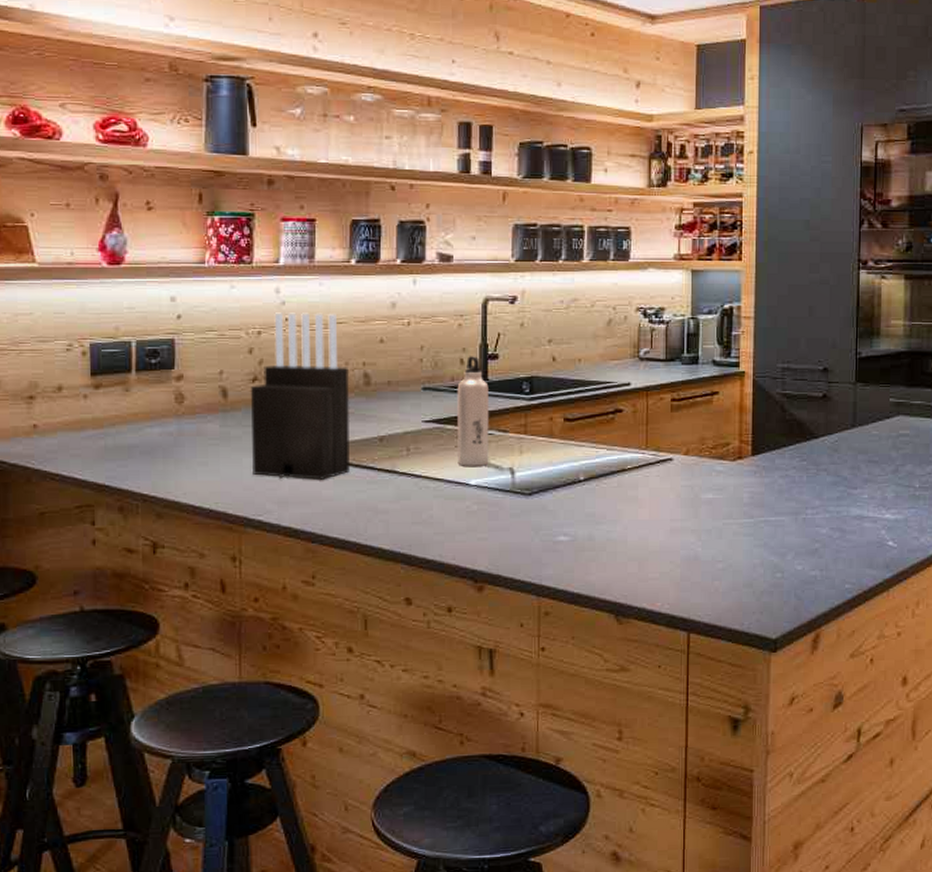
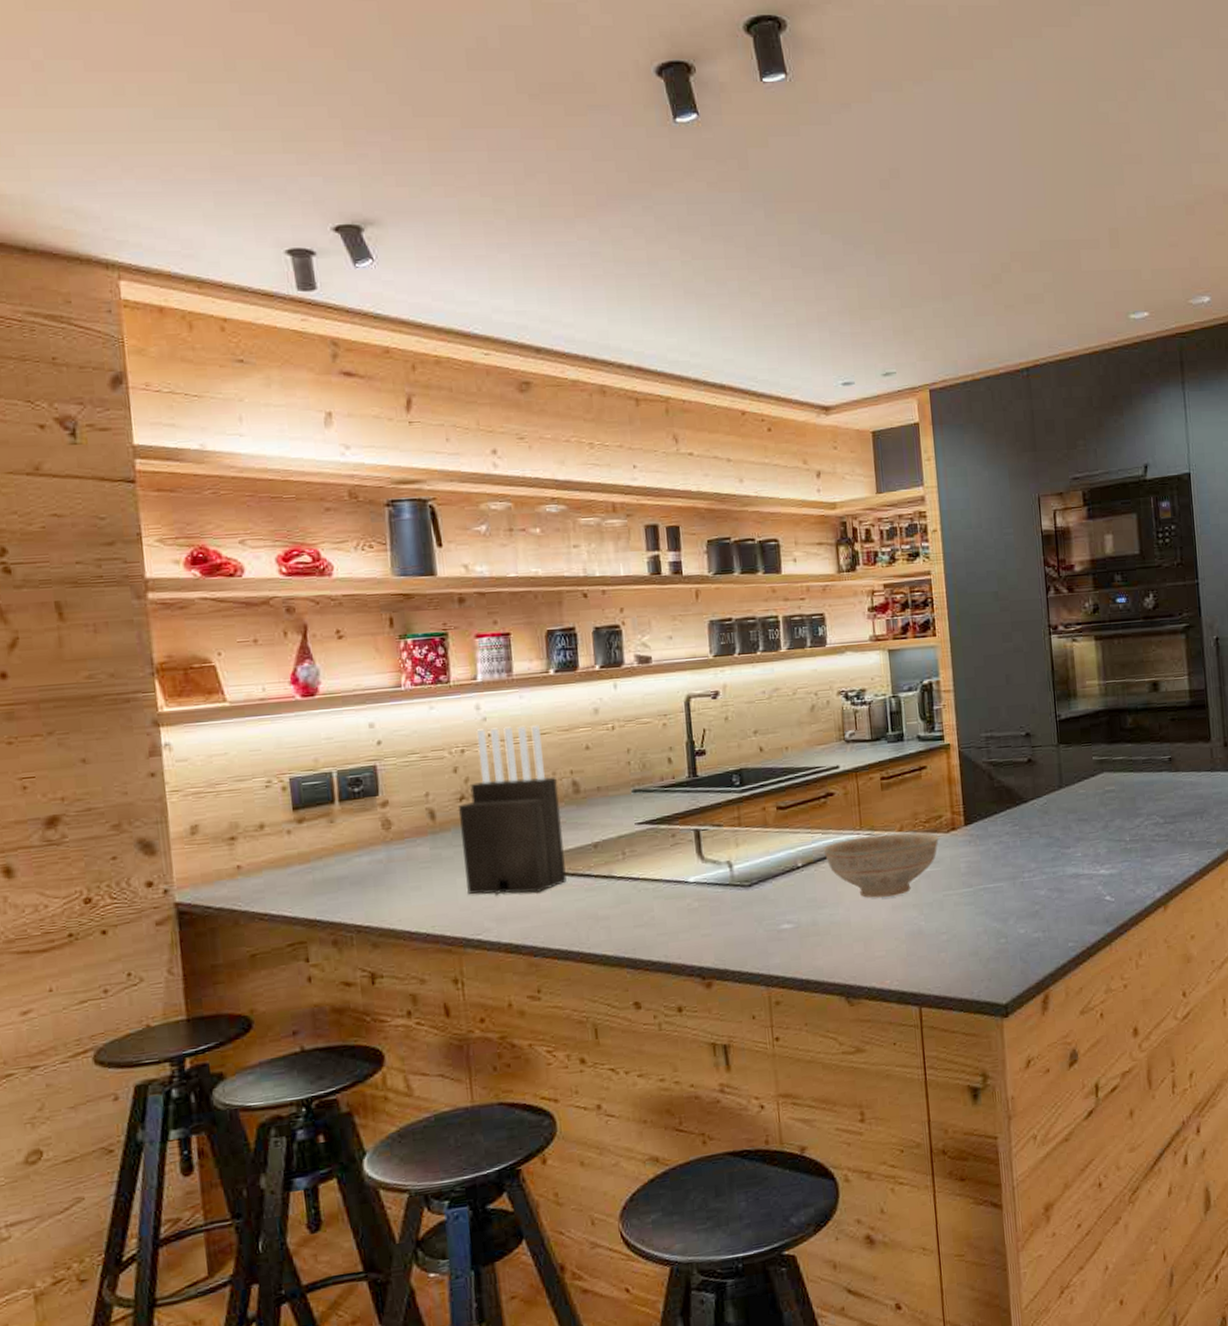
water bottle: present [457,356,489,466] -> none [667,754,706,865]
decorative bowl: none [606,457,726,519] -> present [823,833,940,898]

